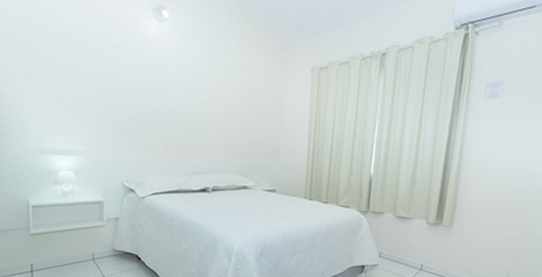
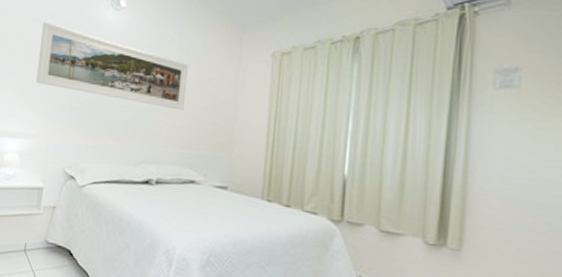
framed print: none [79,32,236,123] -> present [36,22,188,111]

